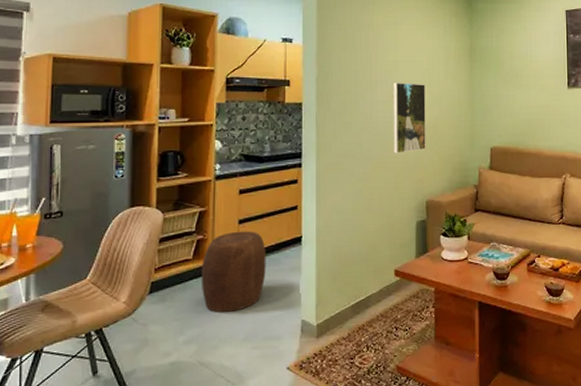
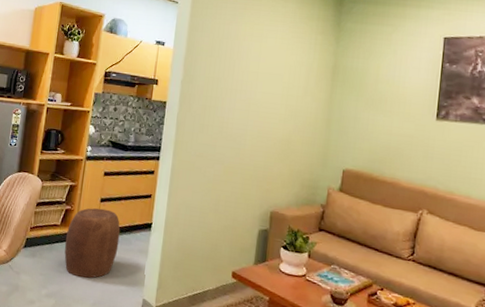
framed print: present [393,82,426,154] -> none [244,92,284,162]

